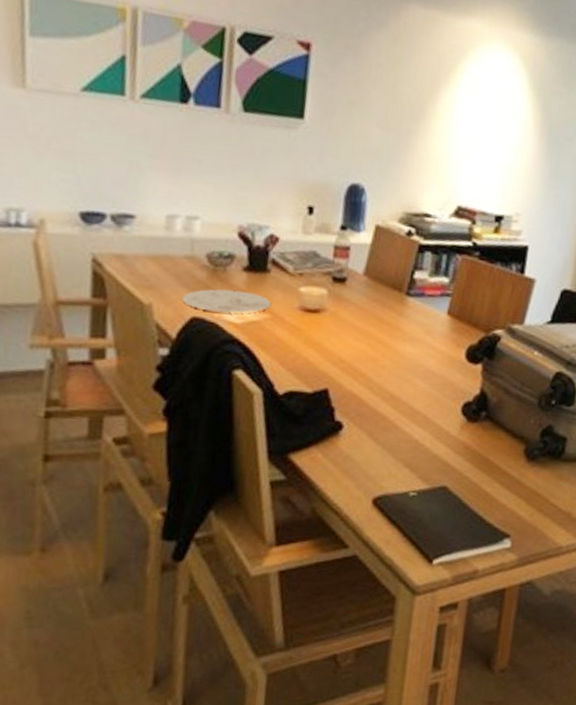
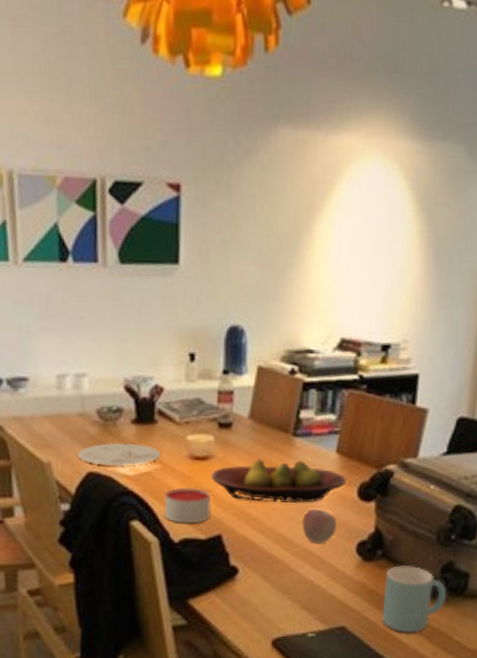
candle: none [271,339,320,376] -> present [164,487,211,524]
fruit bowl: none [322,315,456,362] -> present [212,458,347,504]
apple: none [409,367,444,403] -> present [302,508,337,543]
mug: none [483,427,546,495] -> present [382,565,447,633]

